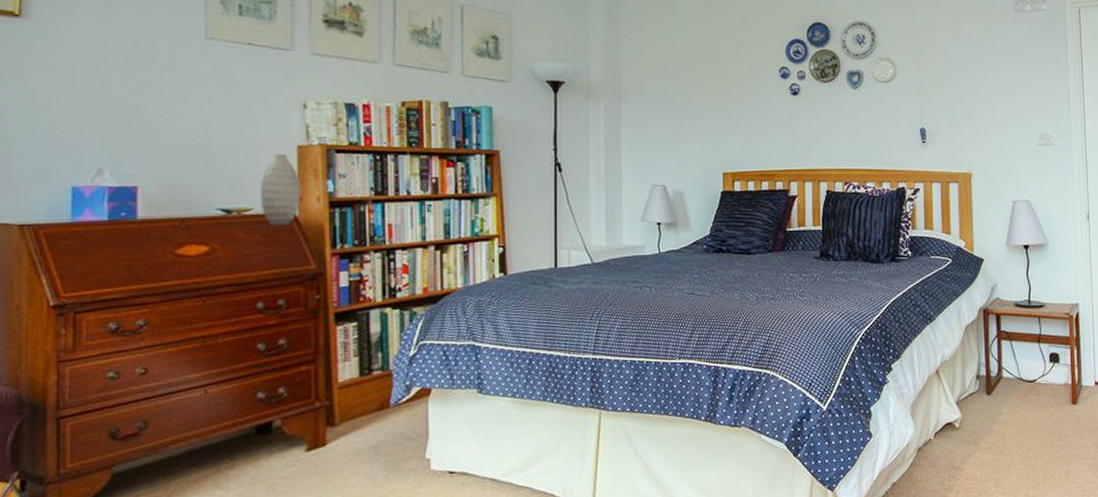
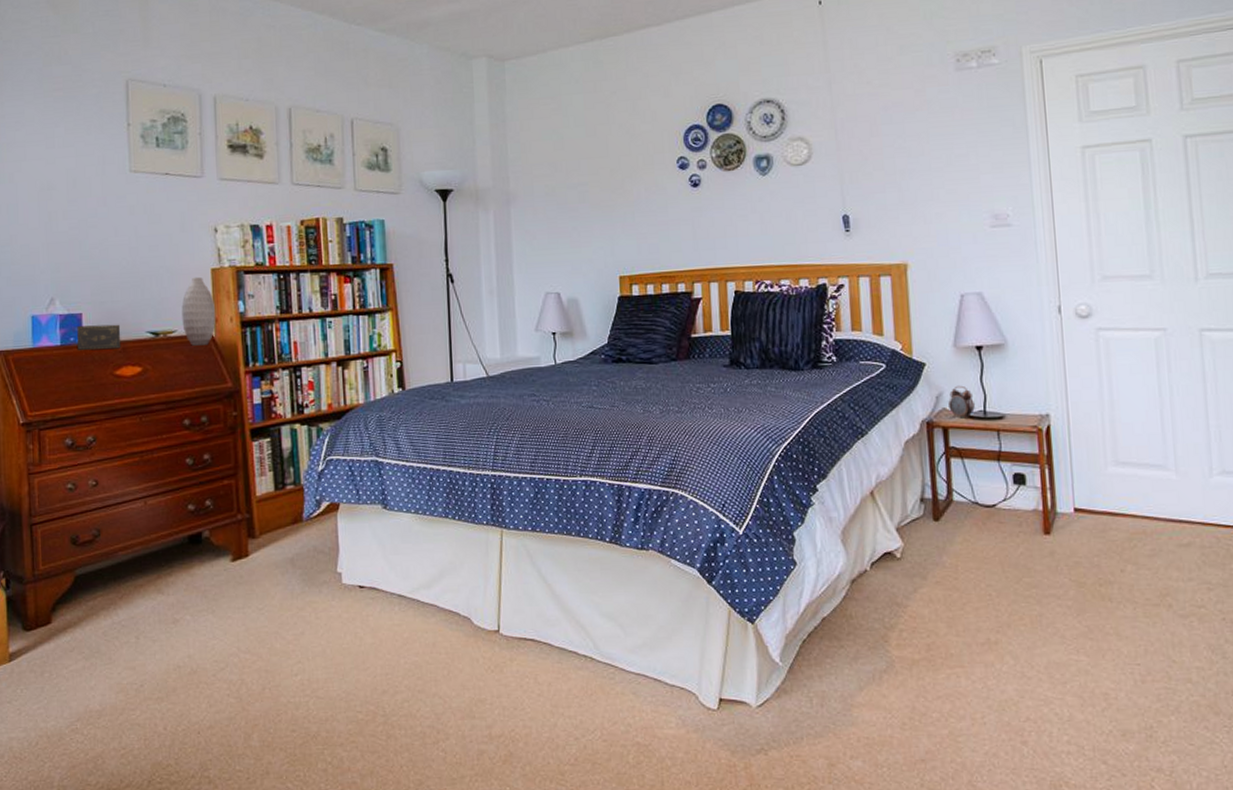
decorative box: none [130,199,185,227] -> present [77,324,121,351]
alarm clock: none [1001,278,1021,307] -> present [948,385,975,418]

